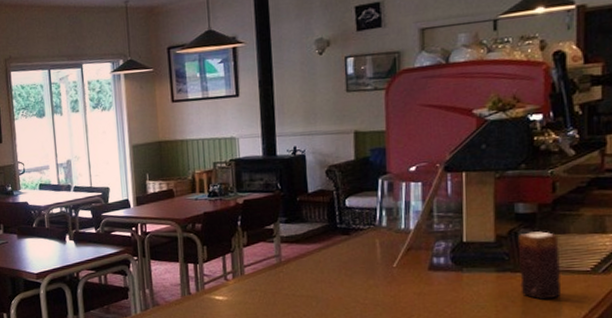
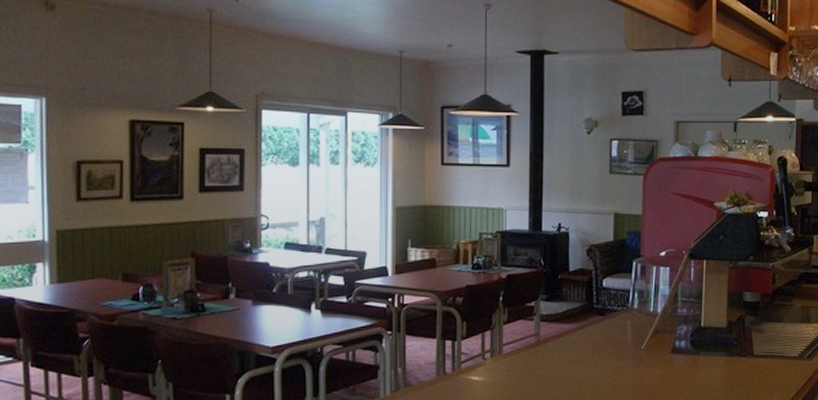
candle: present [519,231,562,300] -> none [745,319,776,383]

